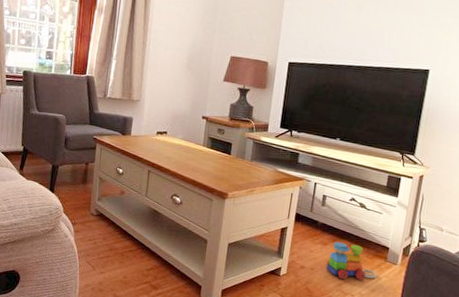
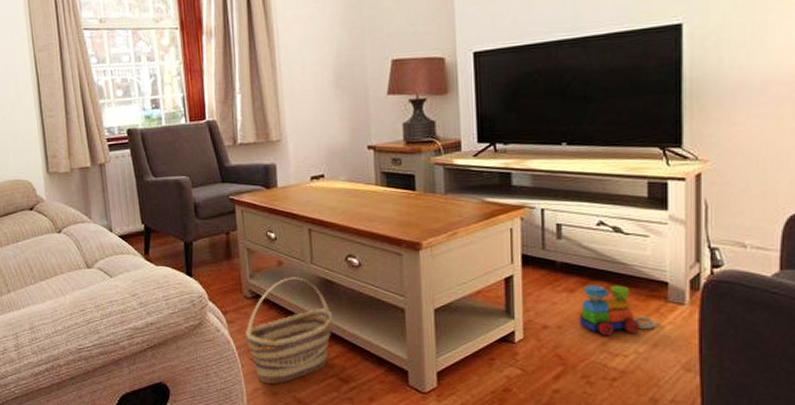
basket: none [86,204,154,284] -> present [246,277,332,385]

